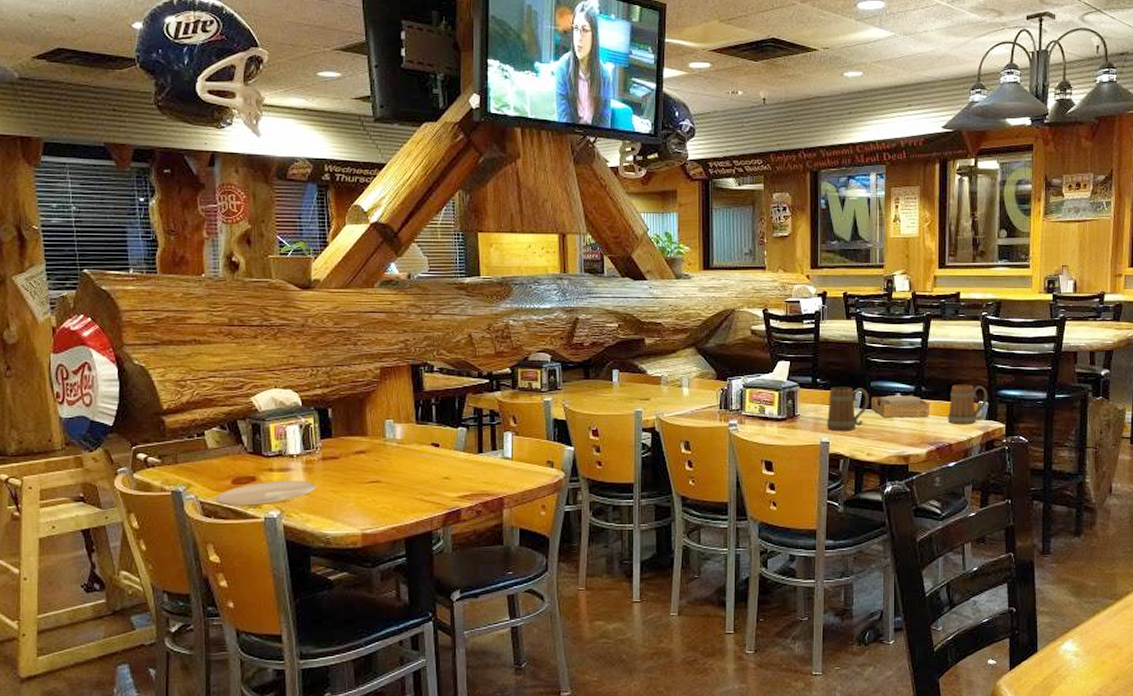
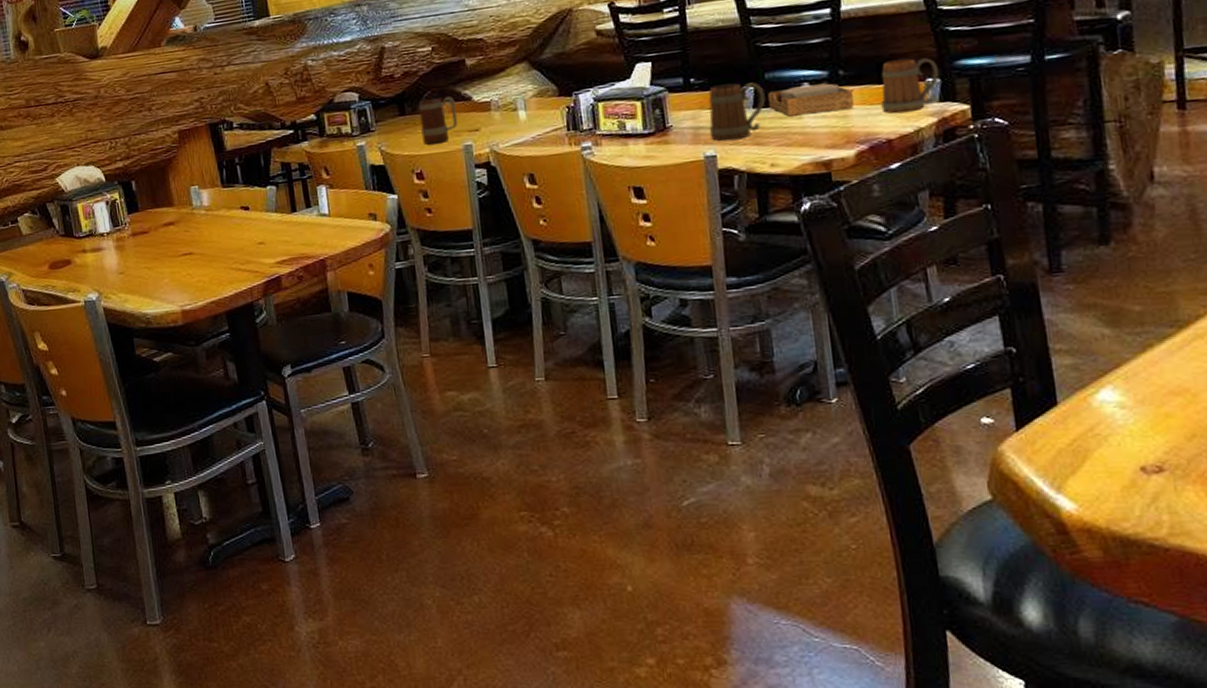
plate: present [215,480,316,506] -> none [36,259,130,292]
beer mug: none [601,368,632,407] -> present [418,96,458,145]

